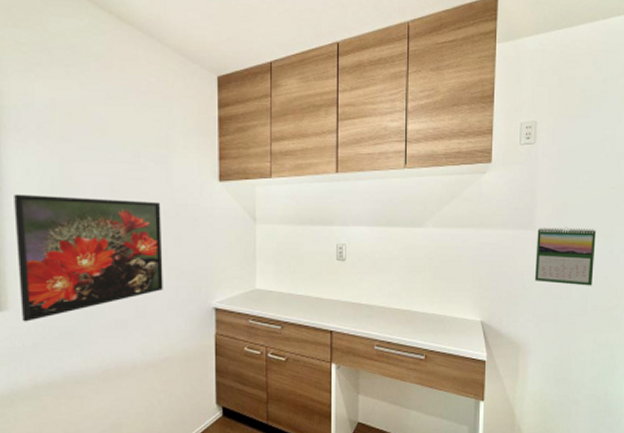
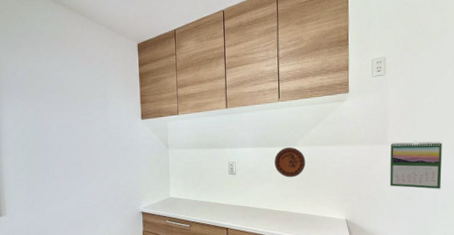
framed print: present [14,194,163,322] -> none [7,135,106,223]
decorative plate: none [396,228,435,267] -> present [274,147,306,178]

